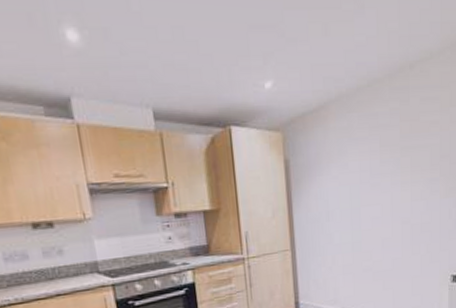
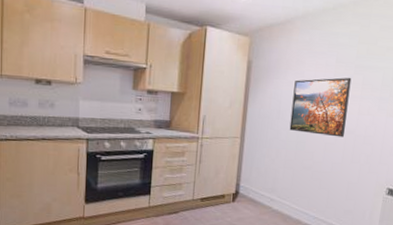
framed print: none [339,161,400,232] -> present [289,77,352,137]

